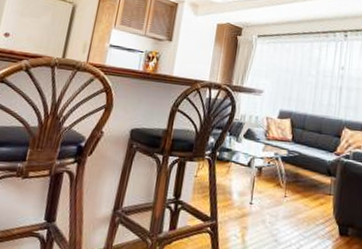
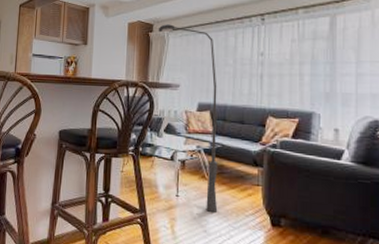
floor lamp: none [246,29,300,221] -> present [158,24,218,212]

